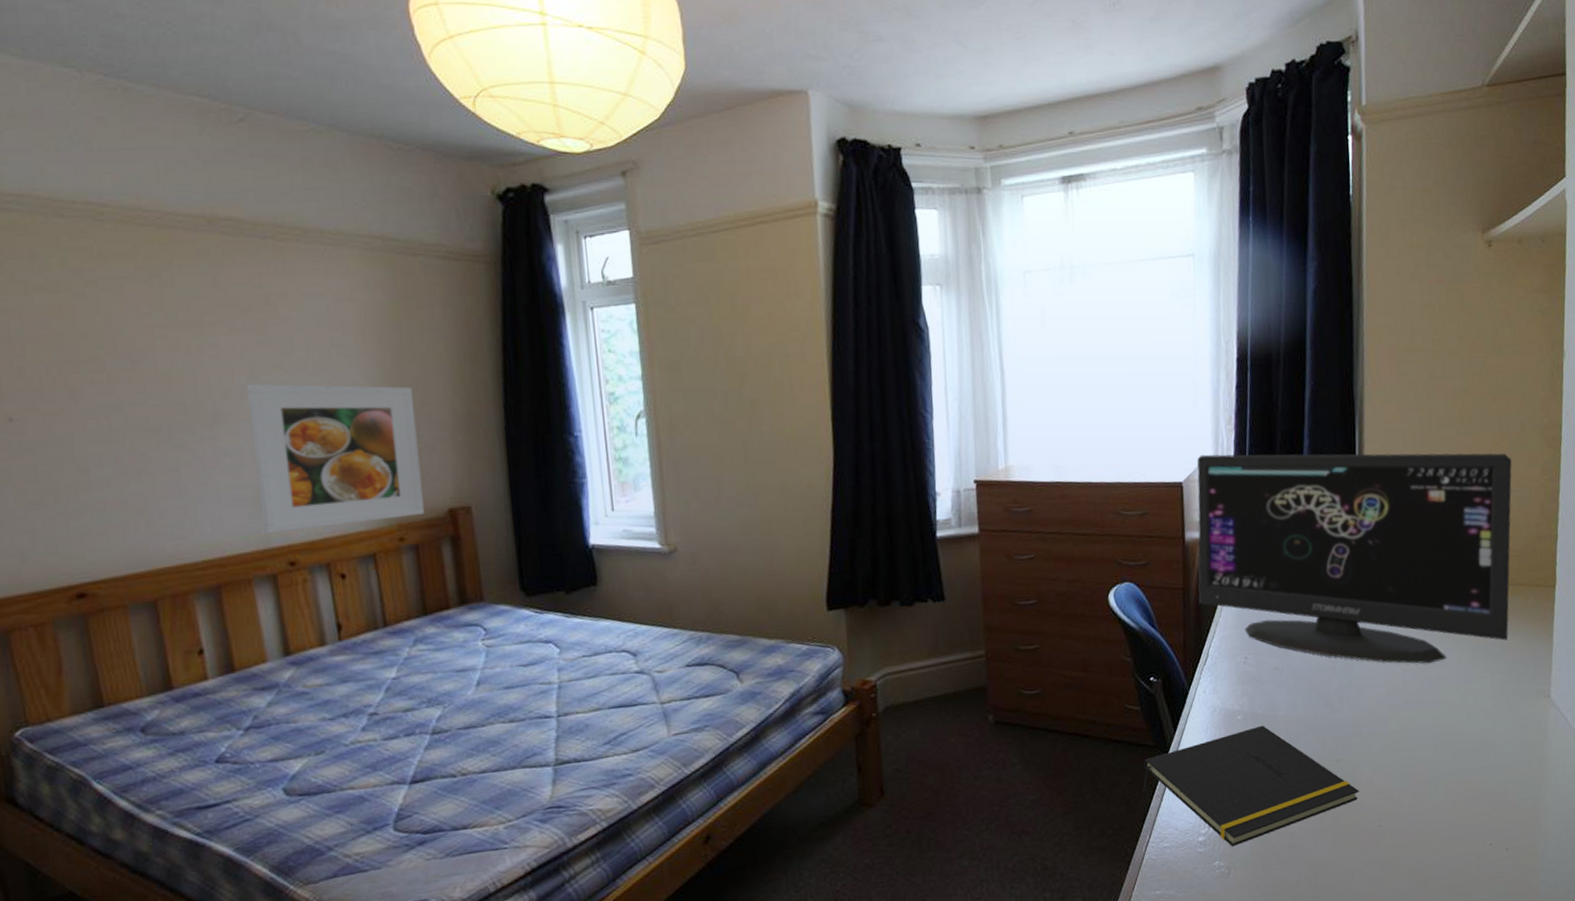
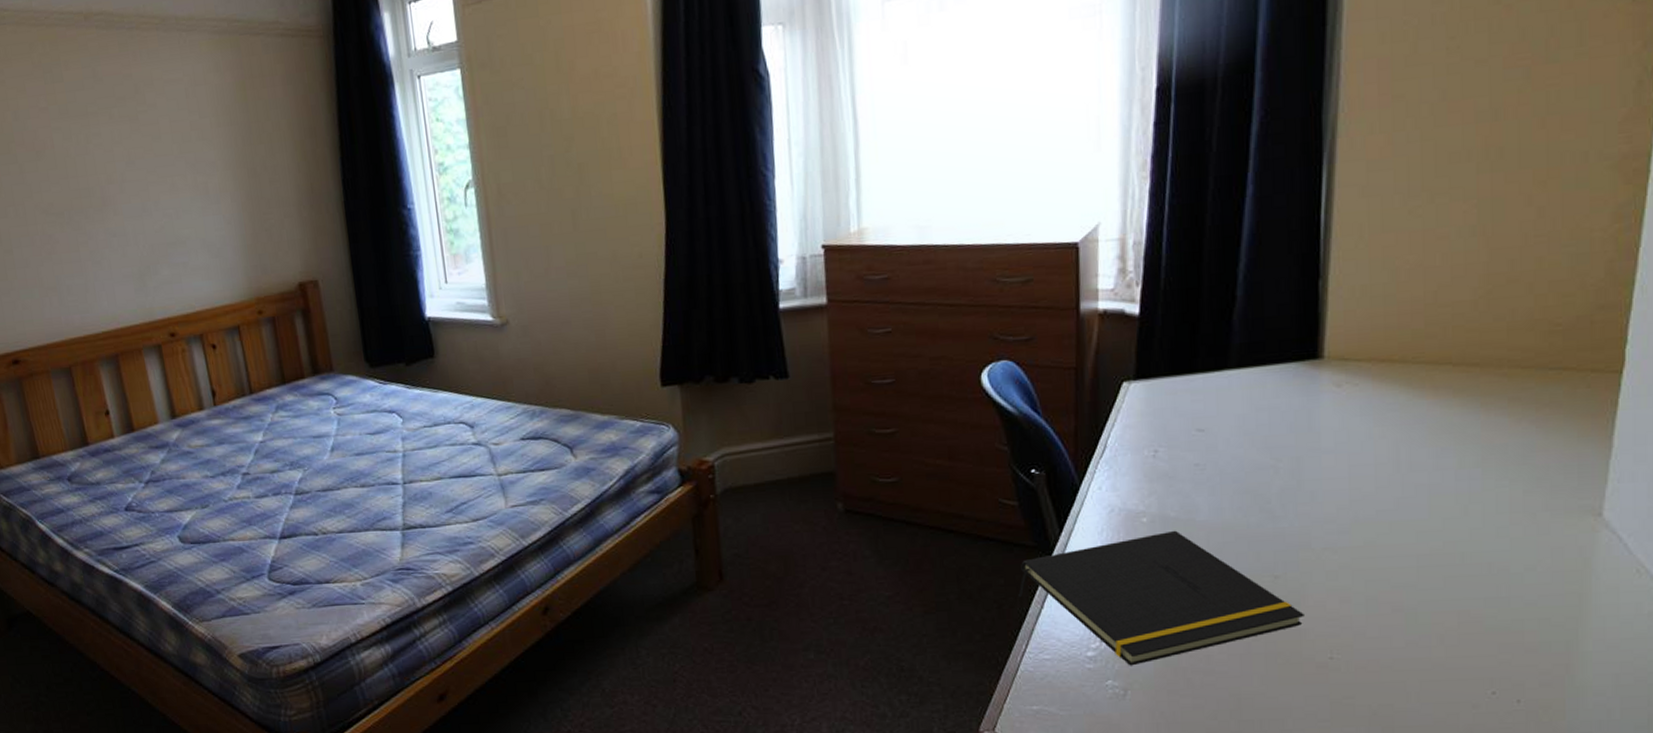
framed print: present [246,383,424,534] -> none [125,165,278,308]
computer monitor: present [1197,453,1512,664] -> none [1095,195,1563,467]

